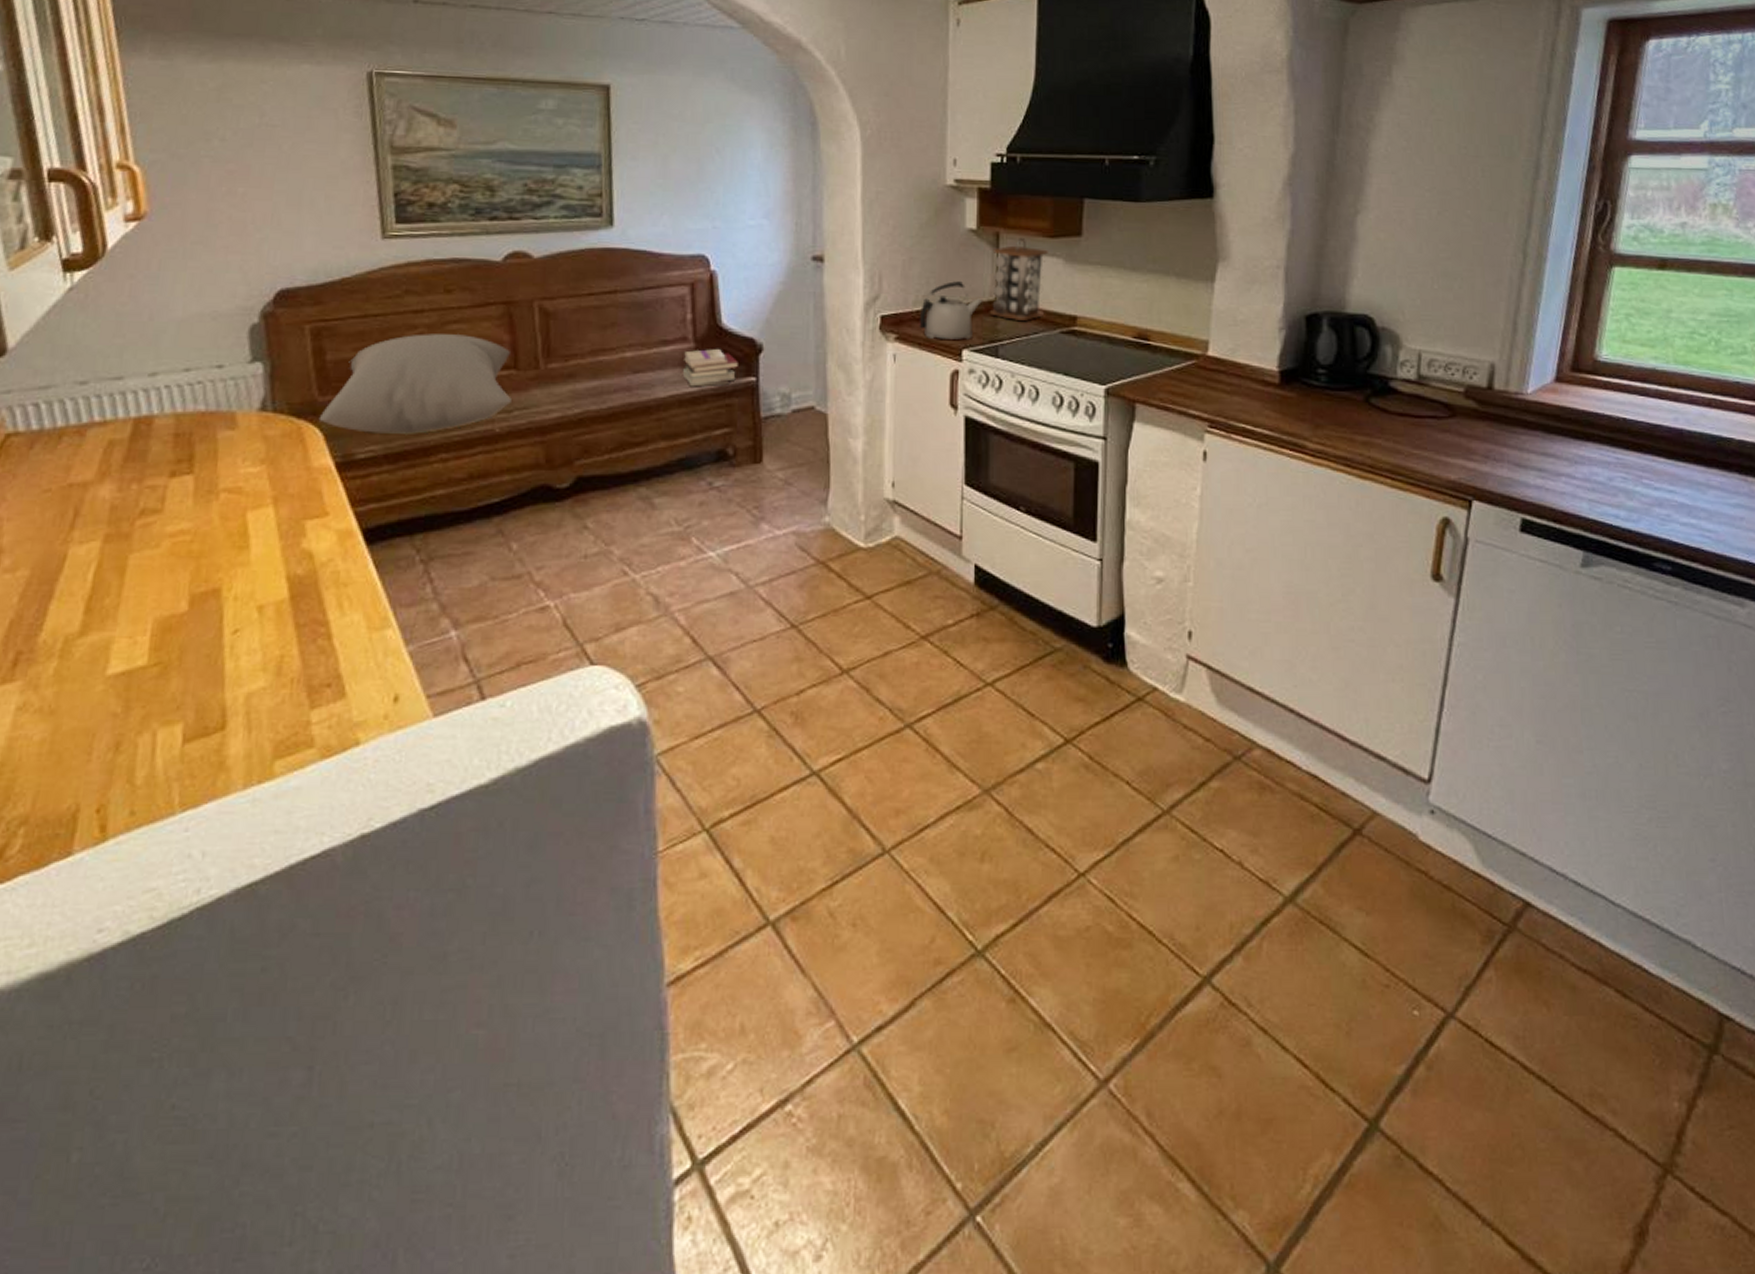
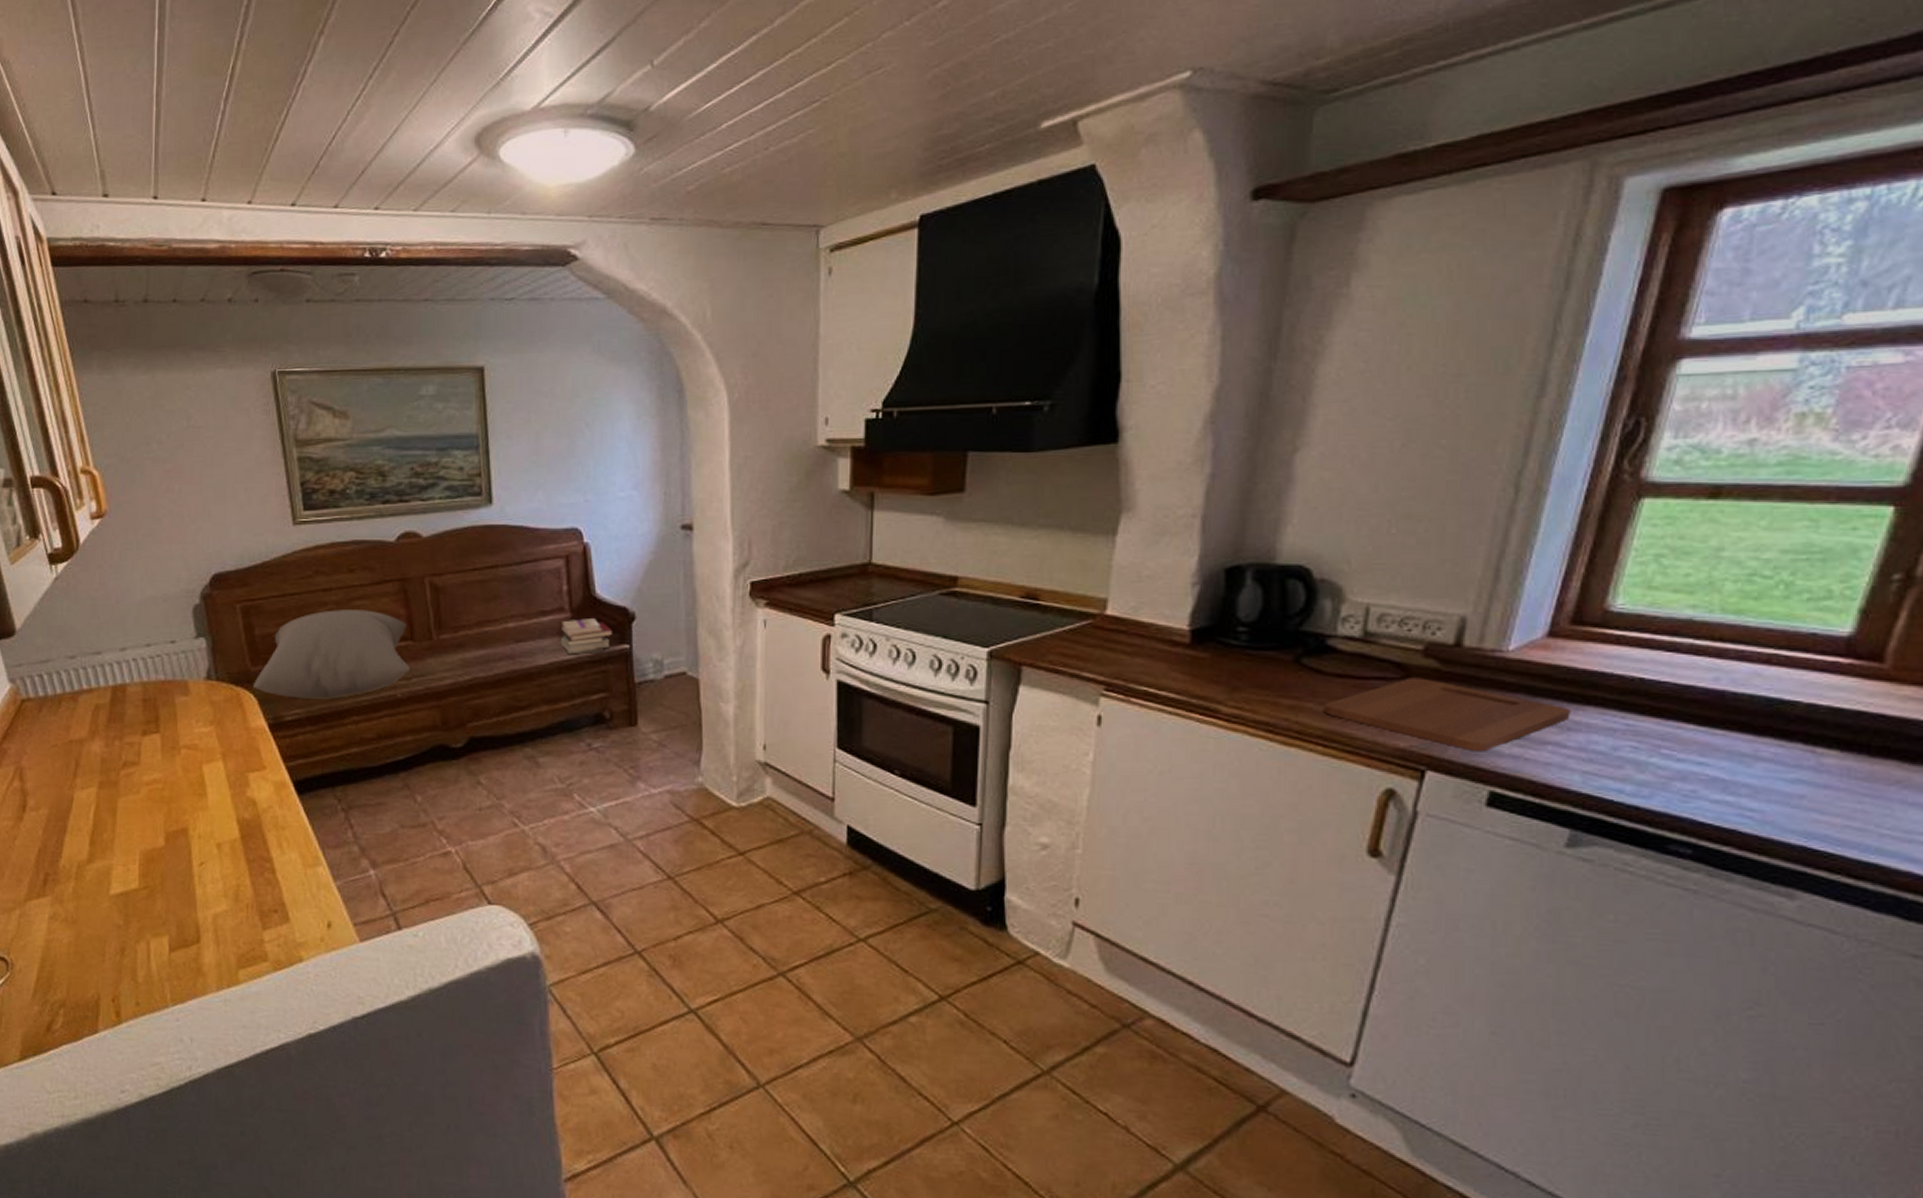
kettle: present [919,281,983,340] -> none [789,545,857,604]
spice rack: present [989,238,1048,321] -> none [863,497,927,583]
cutting board: none [1390,416,1577,483] -> present [1324,677,1571,752]

